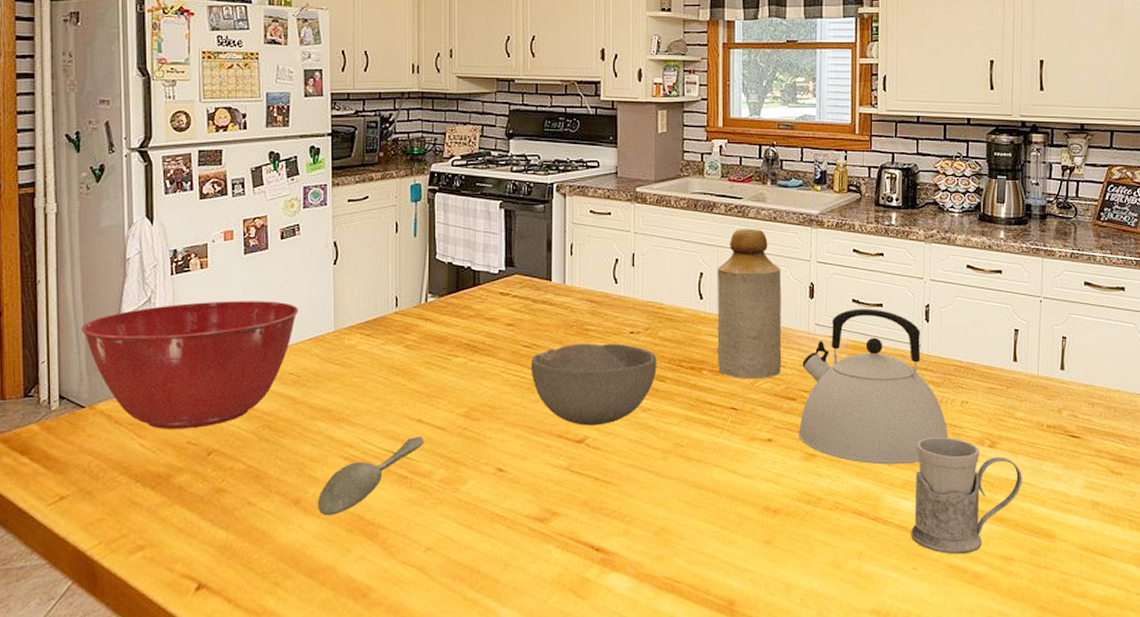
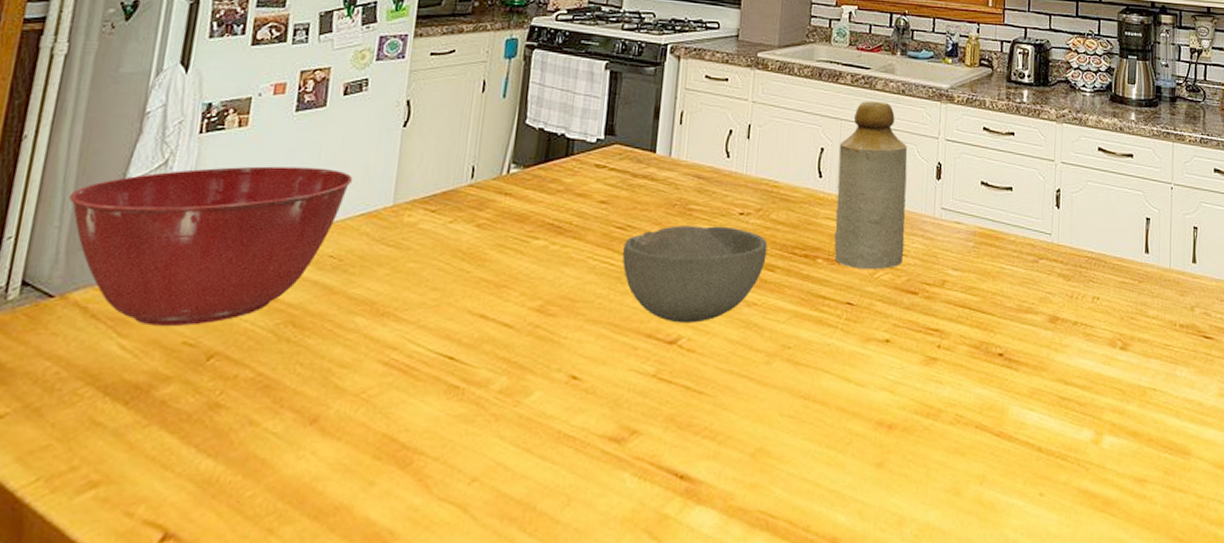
spoon: present [318,437,425,516] -> none [340,336,486,439]
kettle: present [799,309,948,465] -> none [919,192,1079,370]
mug: present [911,438,1023,555] -> none [1038,338,1156,477]

